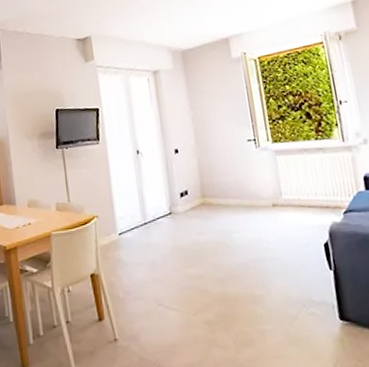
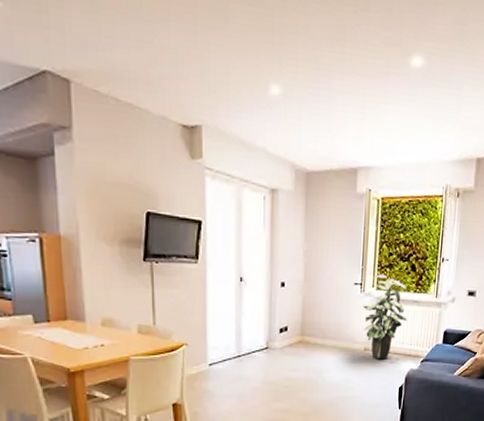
indoor plant: none [261,127,315,215] -> present [362,274,407,360]

